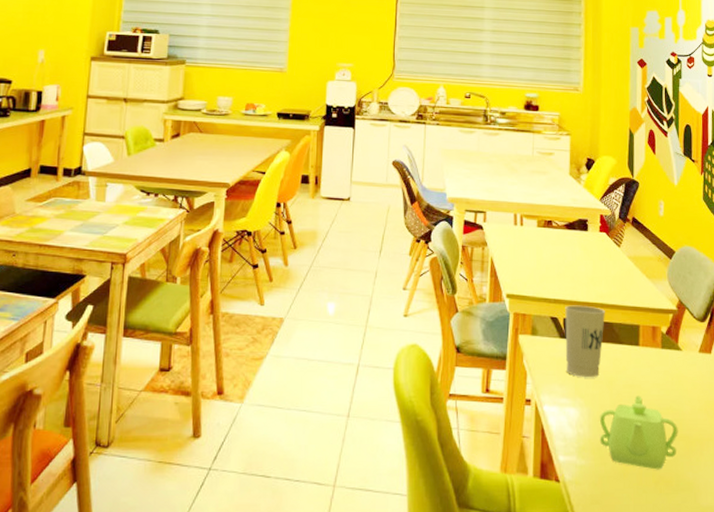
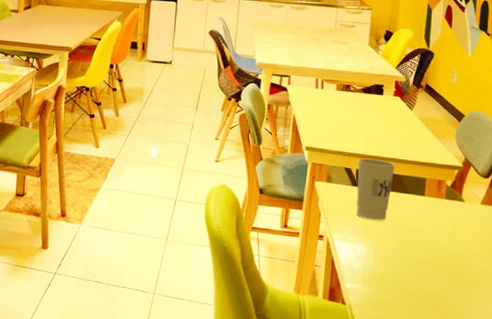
teapot: present [599,396,678,470] -> none [383,238,456,301]

